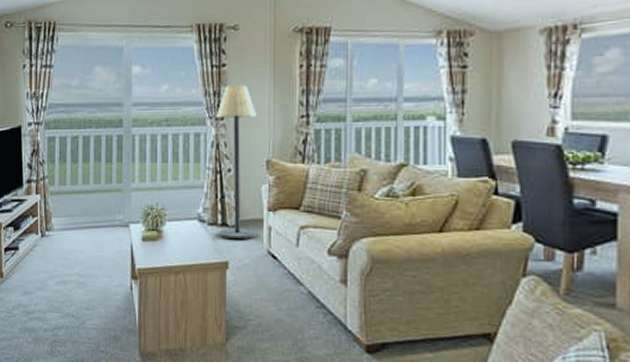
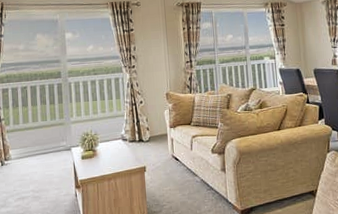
floor lamp: present [215,85,258,239] -> none [129,43,164,150]

